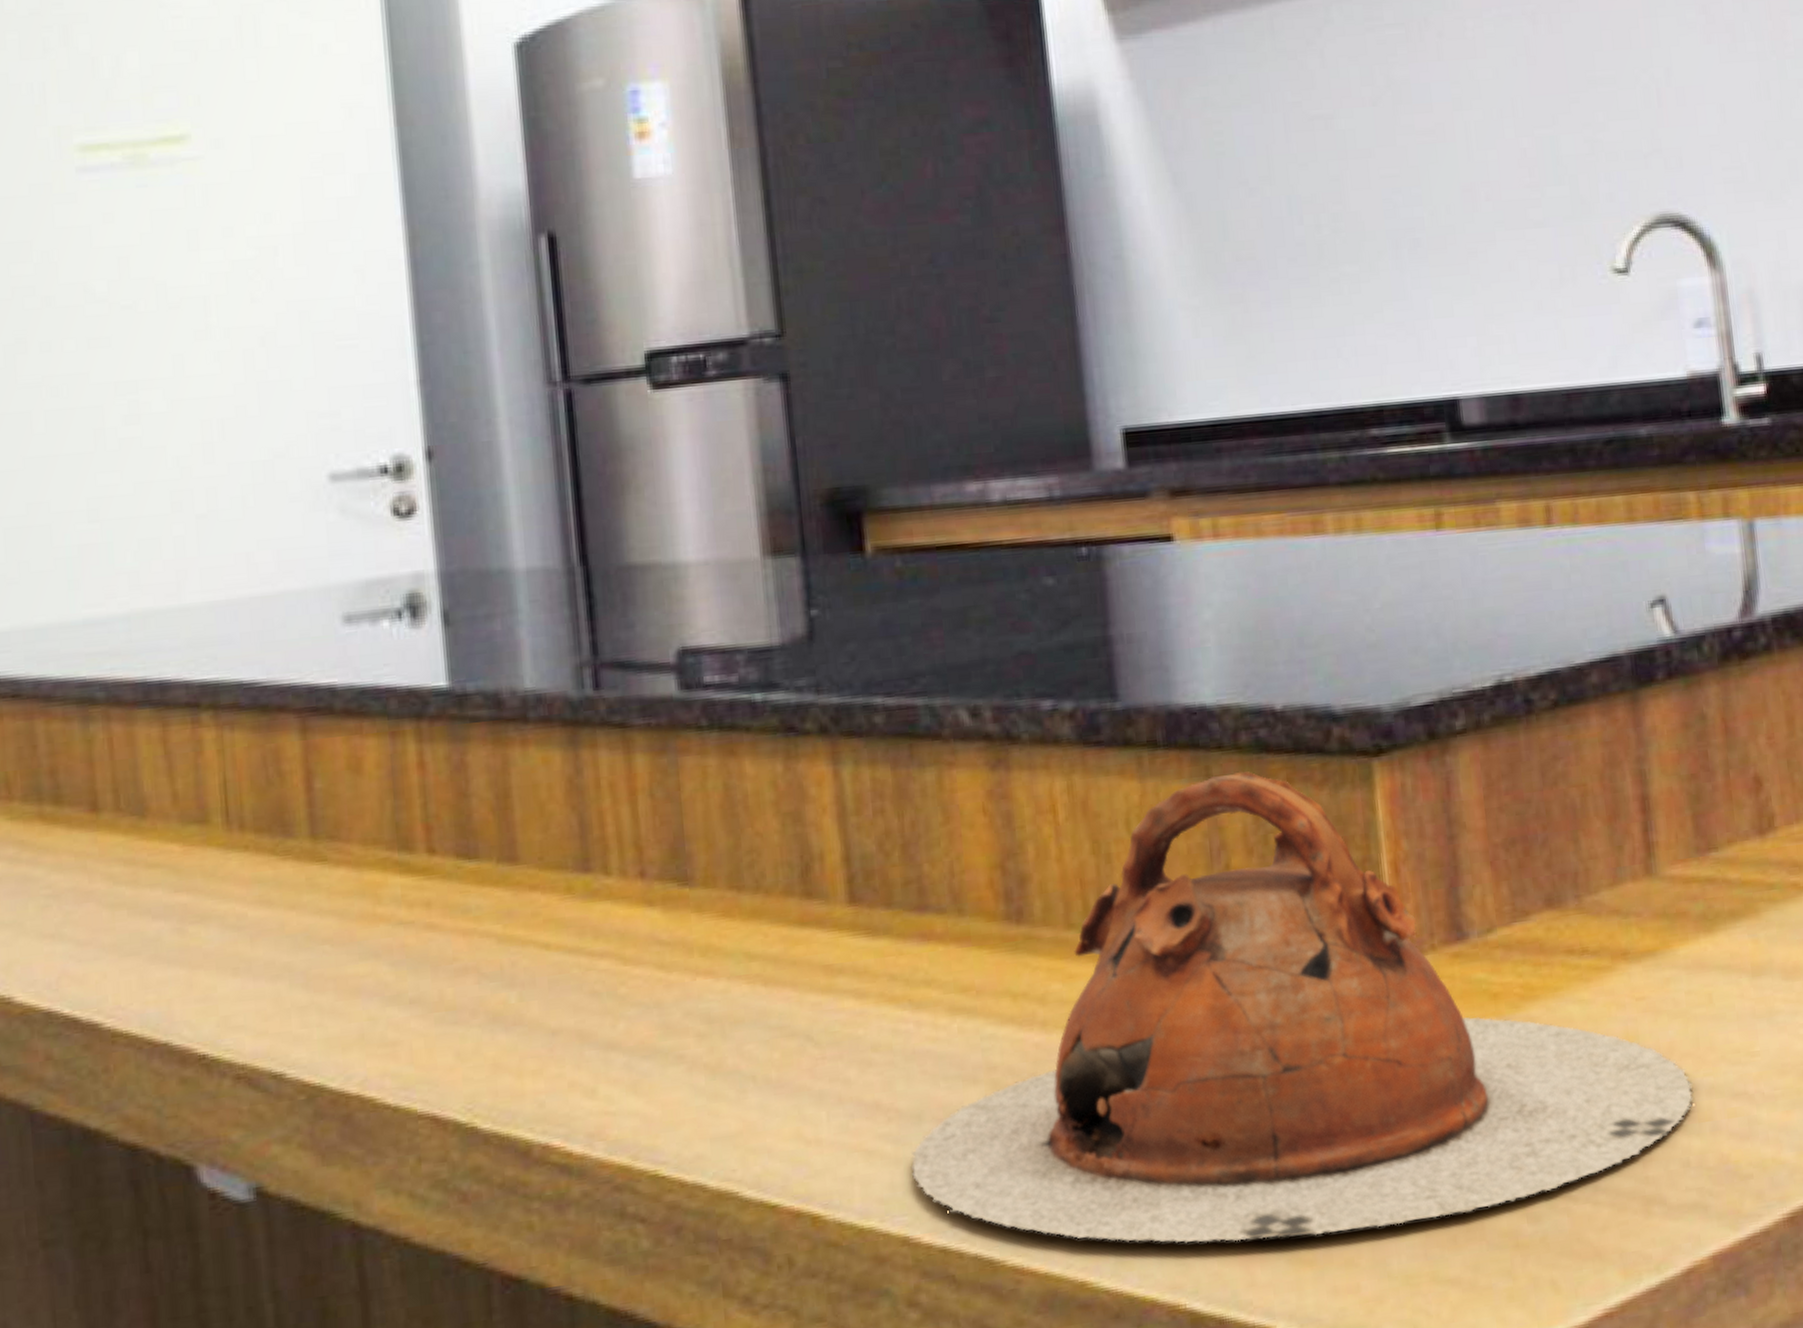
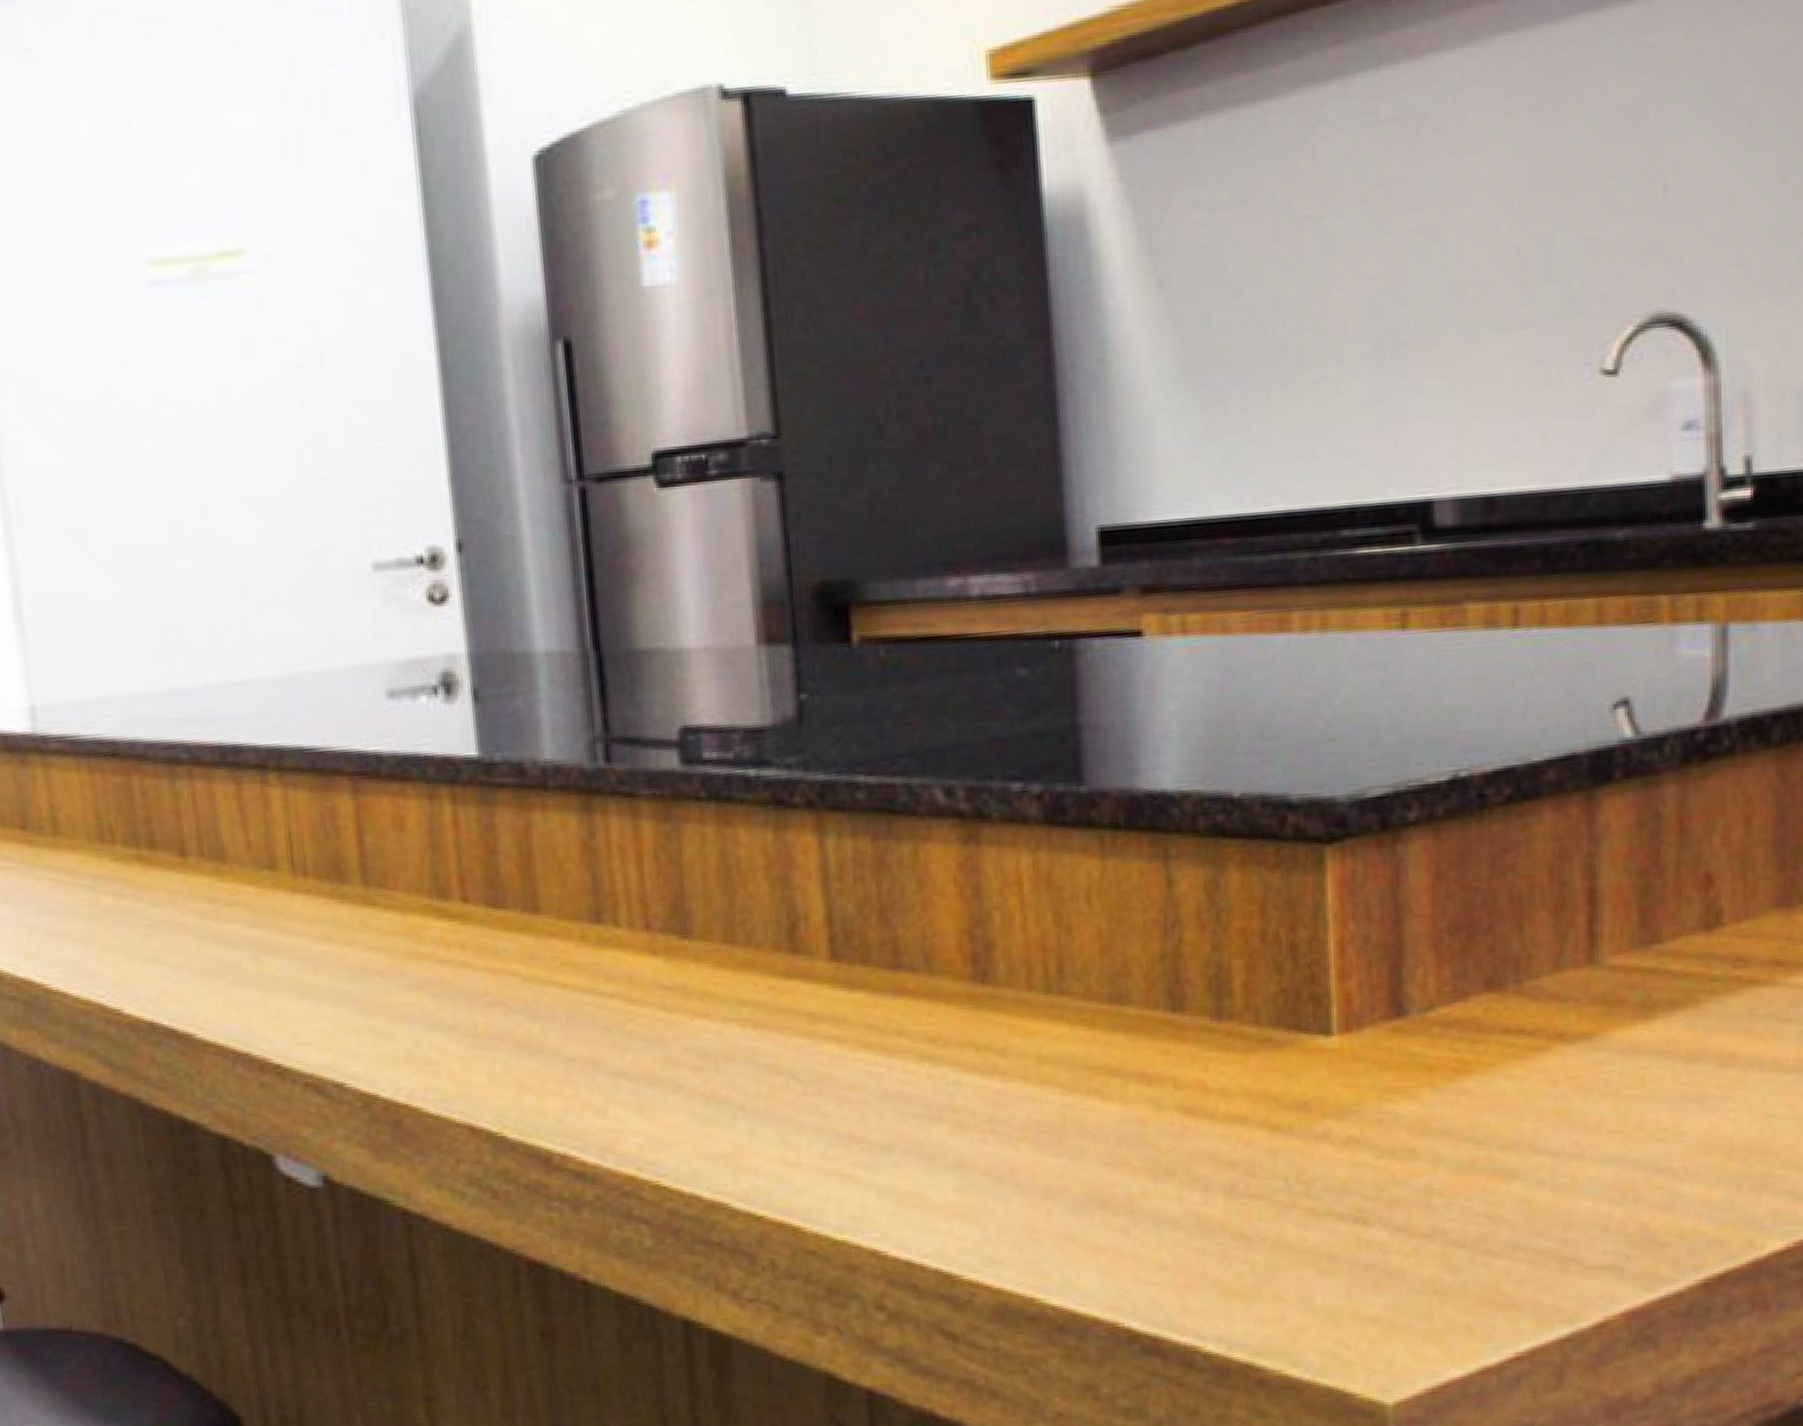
teapot: present [910,771,1694,1244] -> none [880,853,1619,1273]

